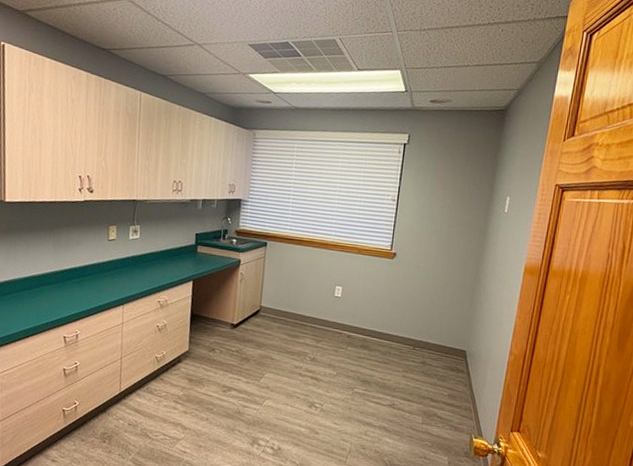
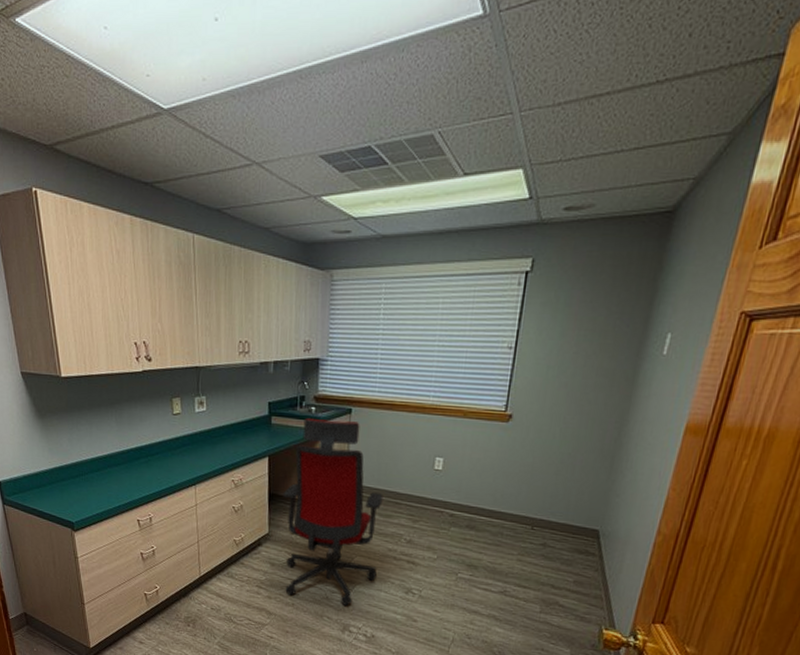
office chair: none [201,248,292,421] -> present [282,417,383,607]

